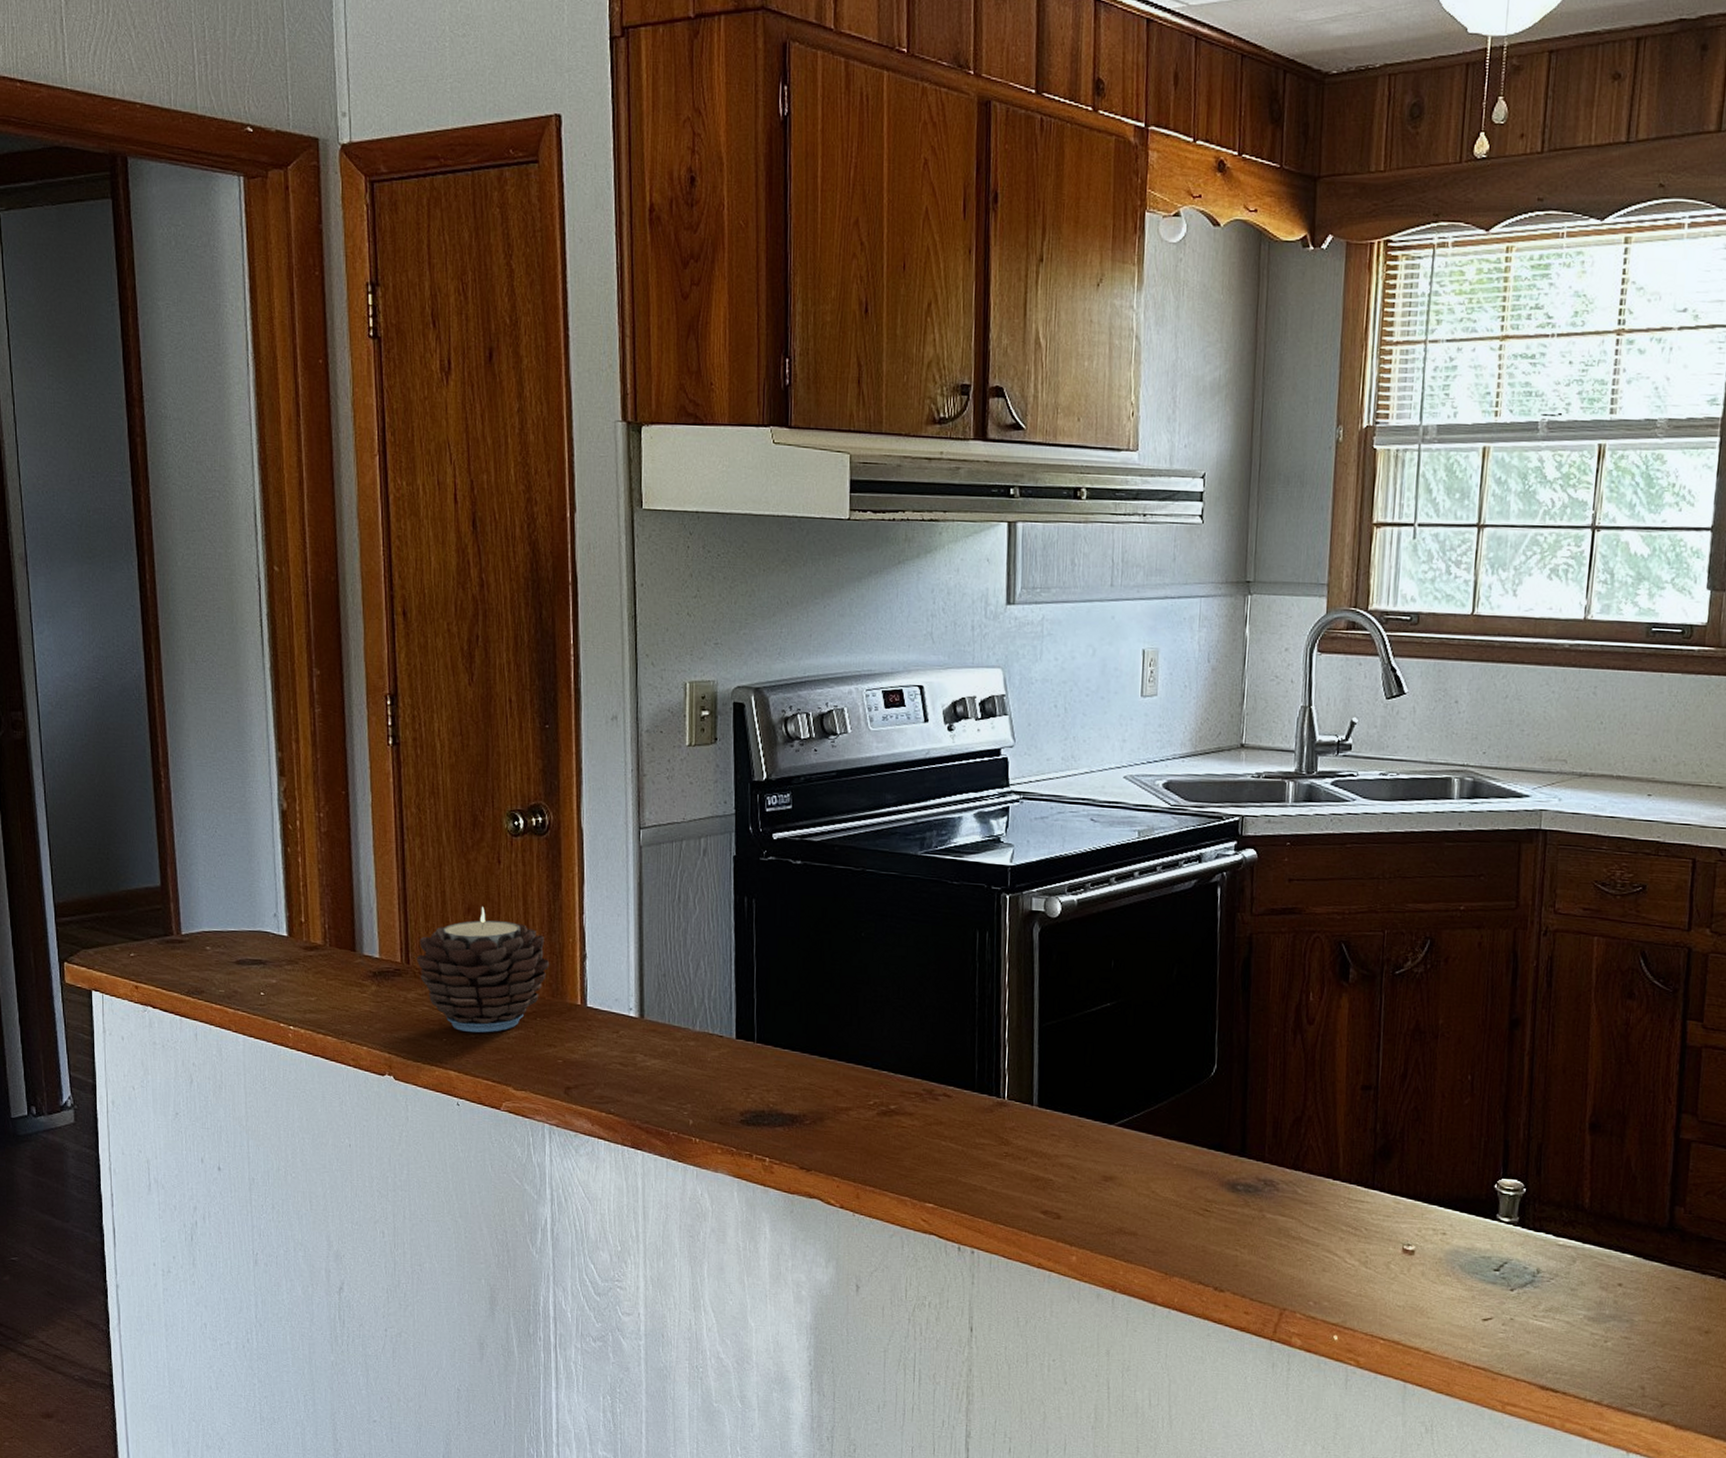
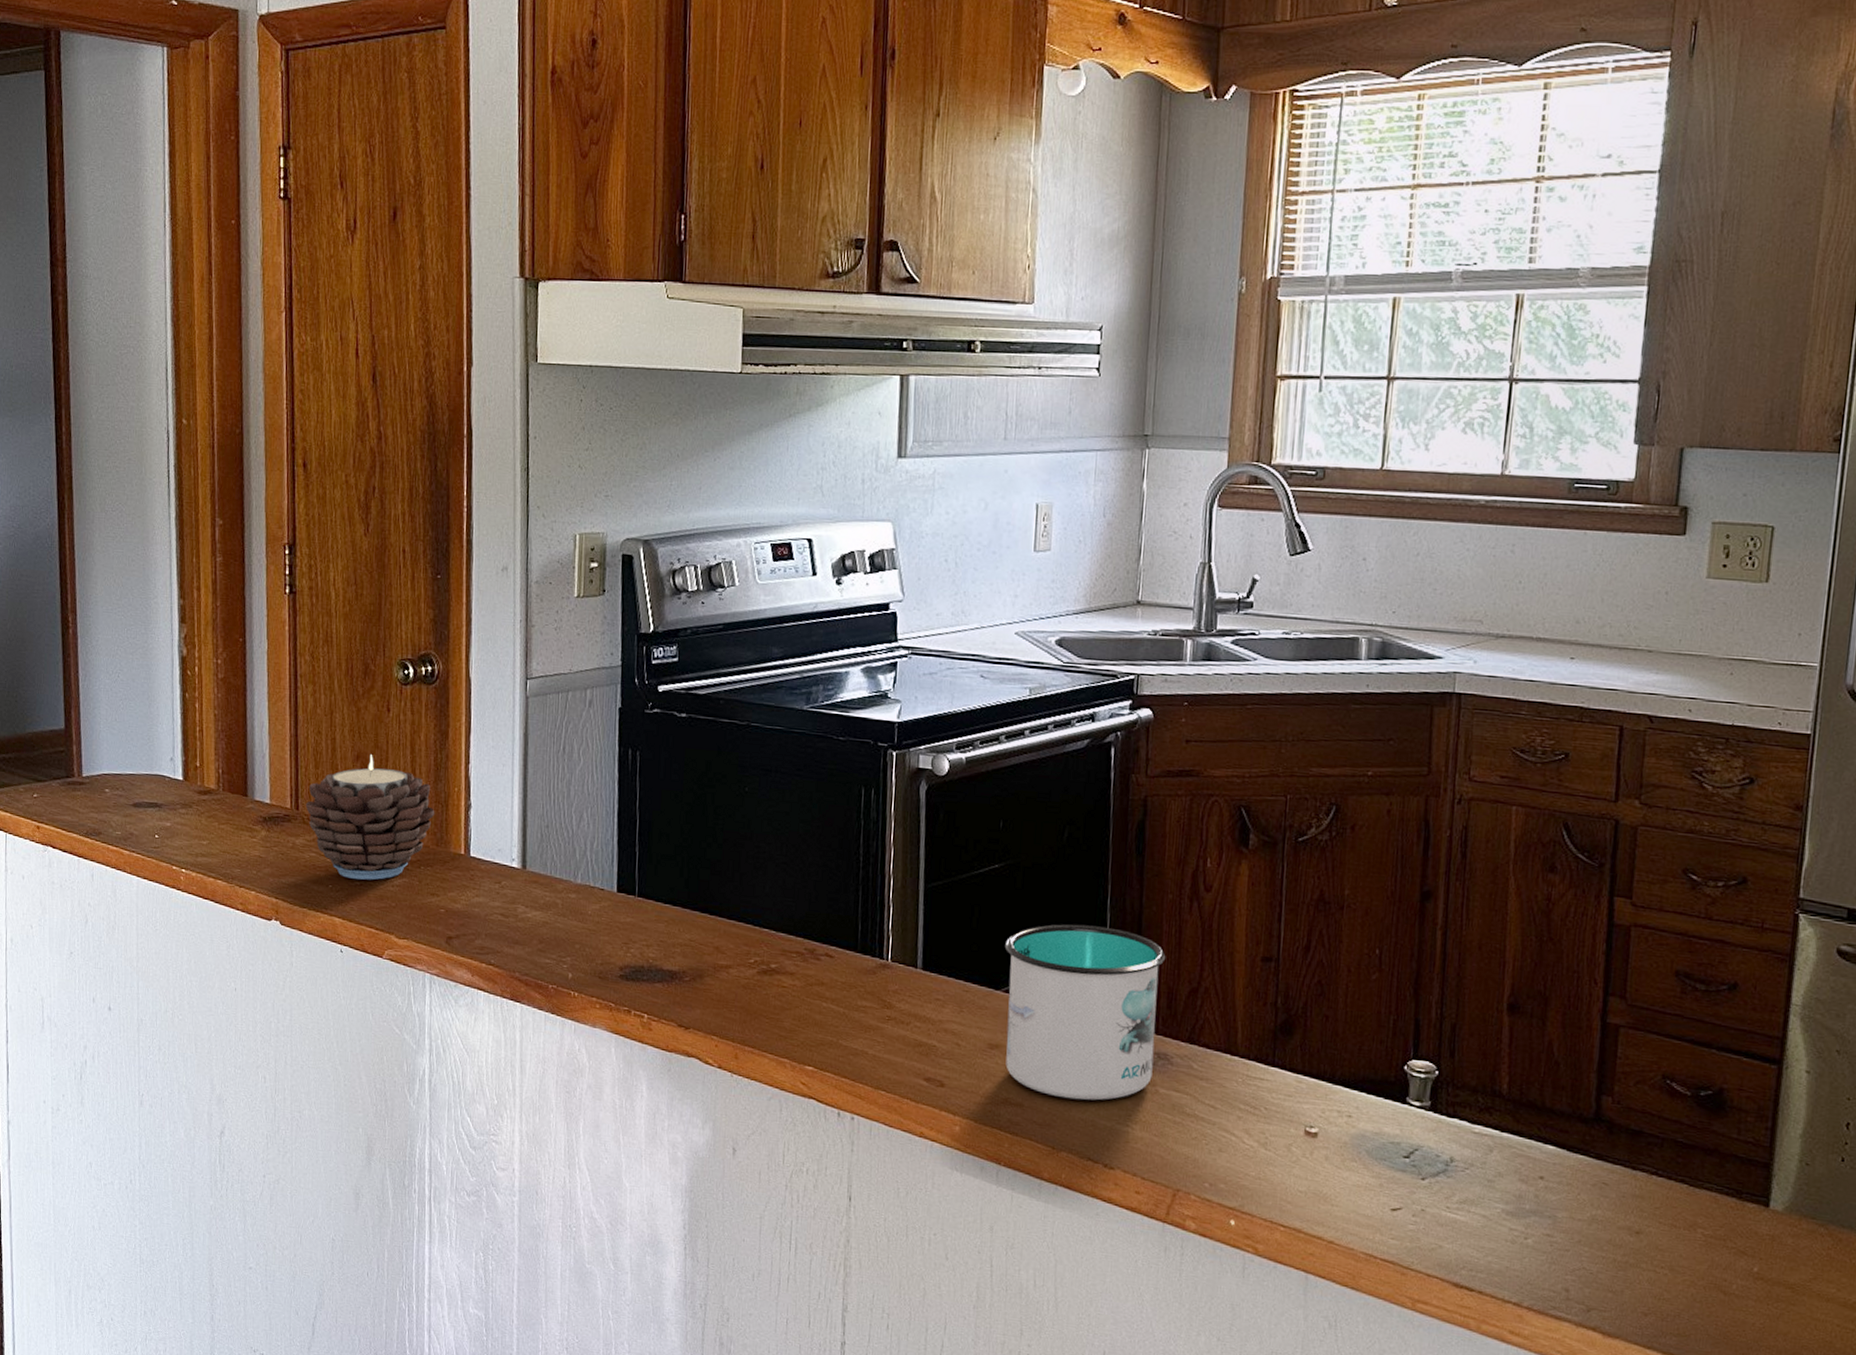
mug: none [1117,1059,1271,1227] -> present [1004,924,1166,1101]

